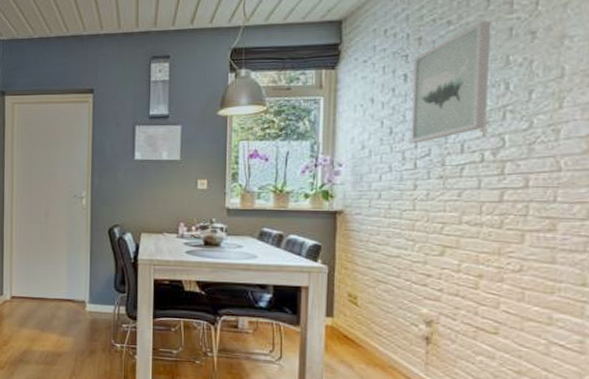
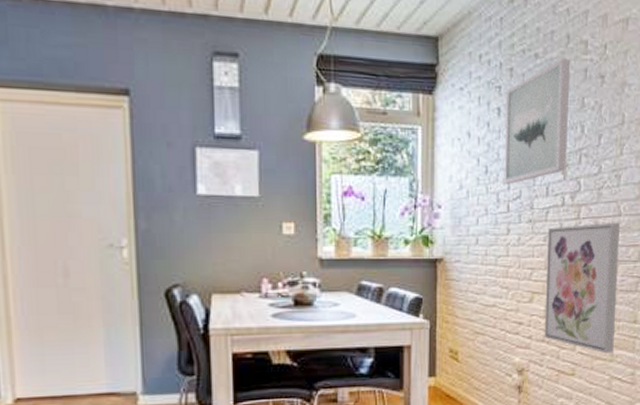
wall art: none [458,178,559,316] -> present [544,222,620,354]

